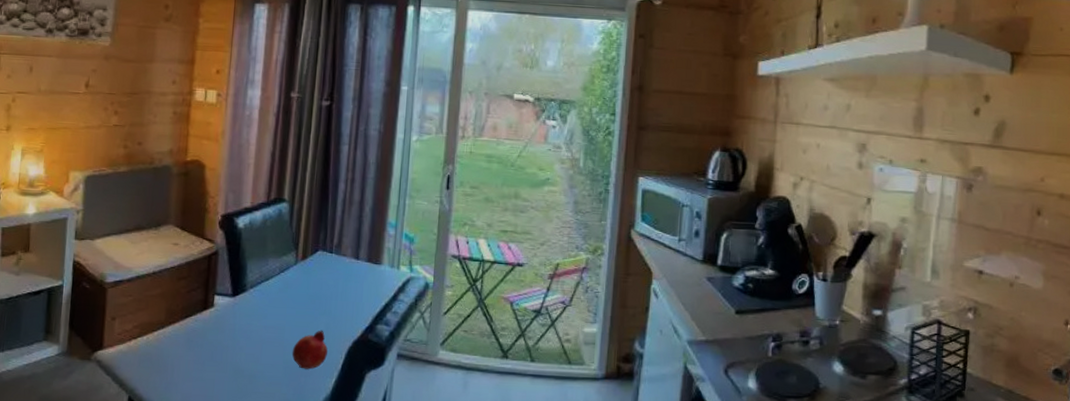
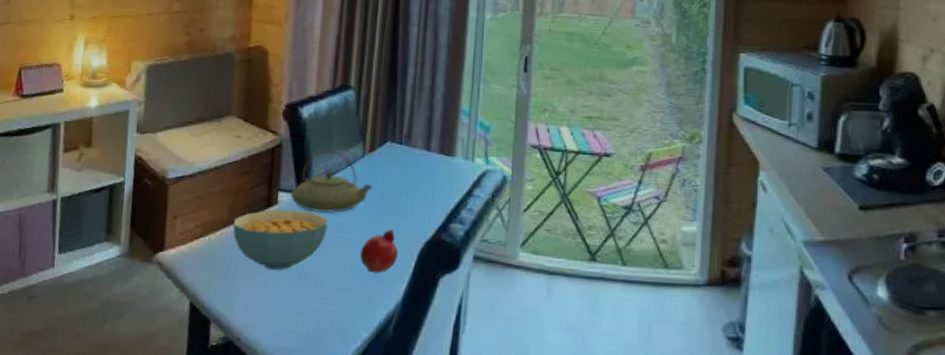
cereal bowl: none [170,312,262,367] -> present [233,210,328,270]
teapot: none [225,257,306,316] -> present [289,149,374,214]

